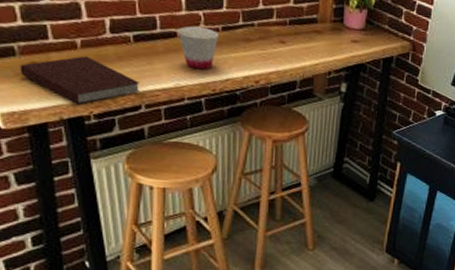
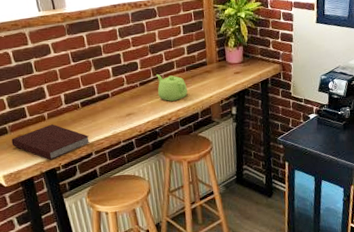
cup: present [178,26,220,70] -> none [109,86,139,119]
teapot: none [245,21,287,61] -> present [156,74,188,102]

